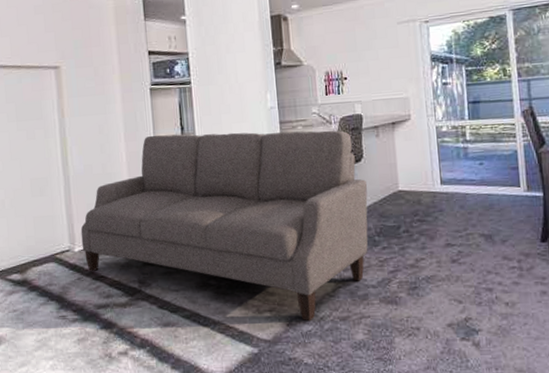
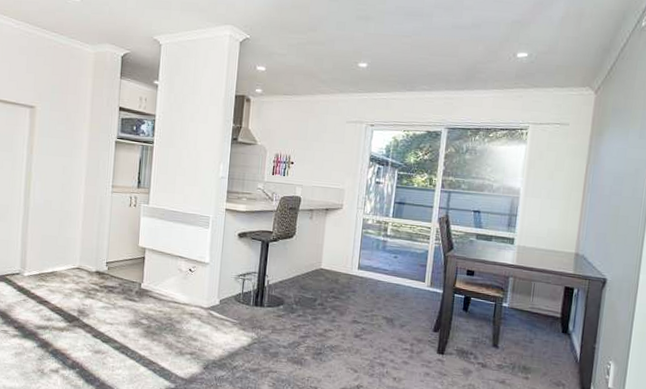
sofa: present [80,130,368,322] -> none [31,183,294,368]

